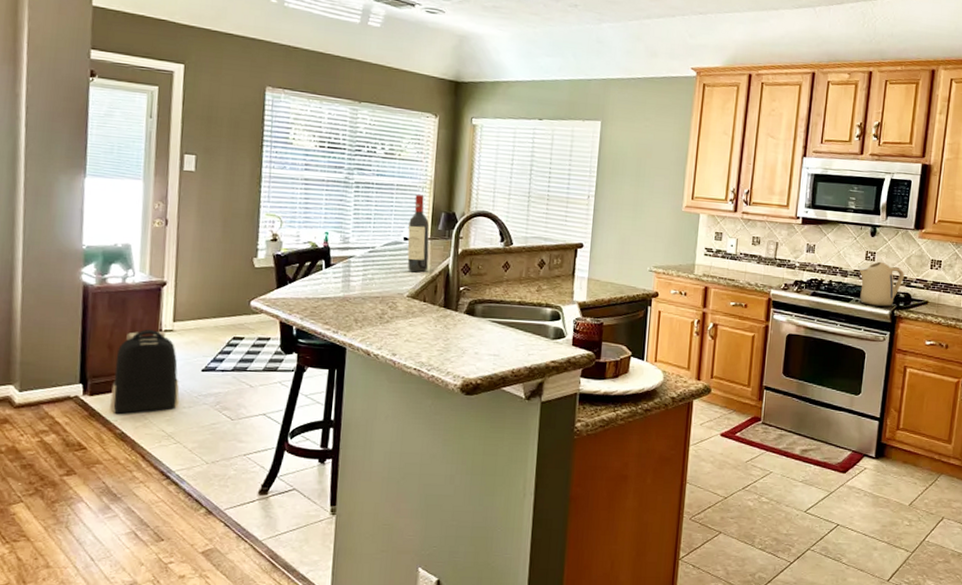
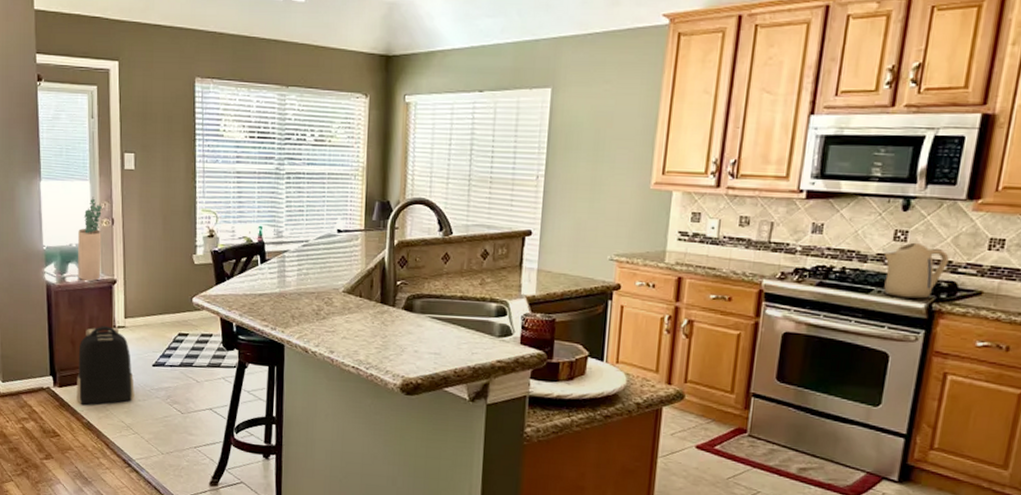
vase: none [122,196,155,284] -> present [78,197,102,282]
wine bottle: present [407,195,430,273] -> none [341,183,364,267]

